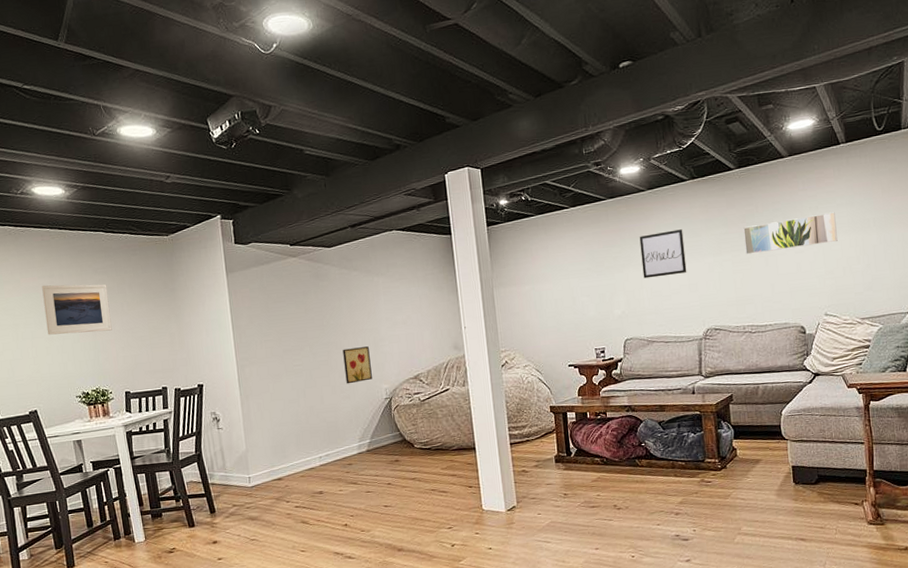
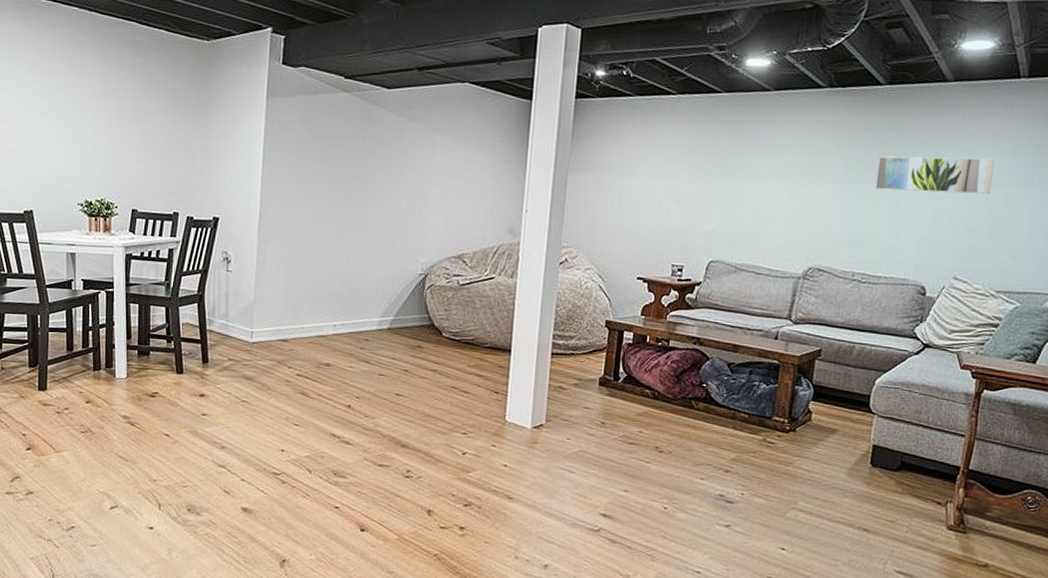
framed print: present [42,284,112,335] -> none [57,71,132,137]
wall art: present [342,346,372,384] -> none [379,208,412,250]
wall art: present [639,229,687,279] -> none [746,143,806,197]

